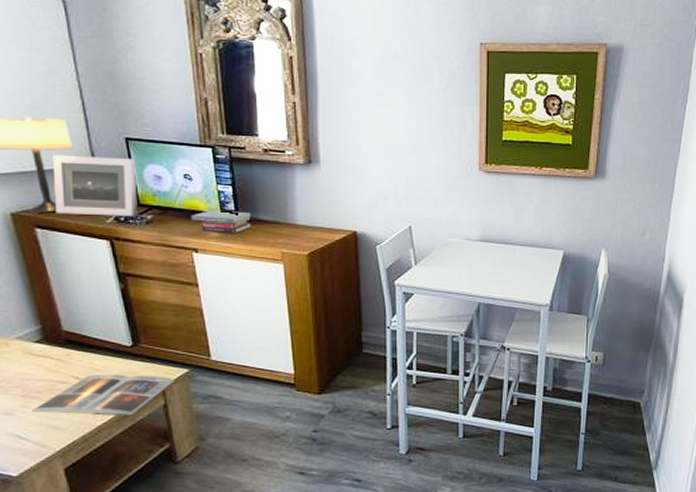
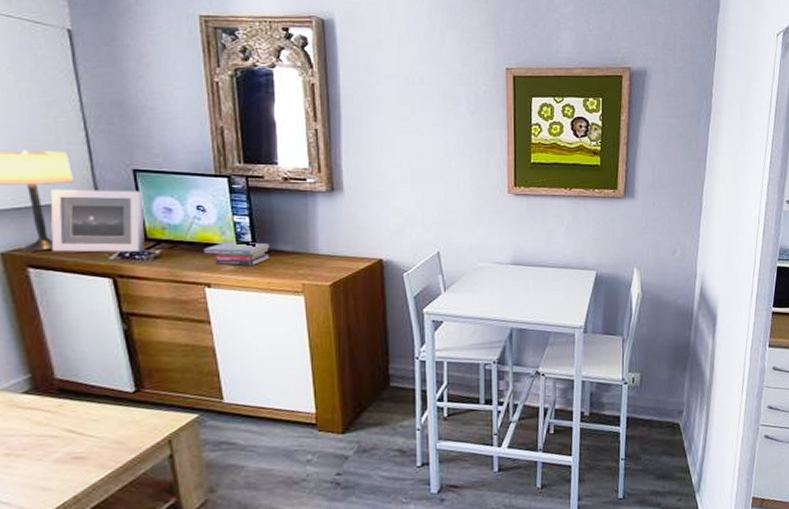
magazine: present [32,374,175,415] -> none [16,423,183,473]

